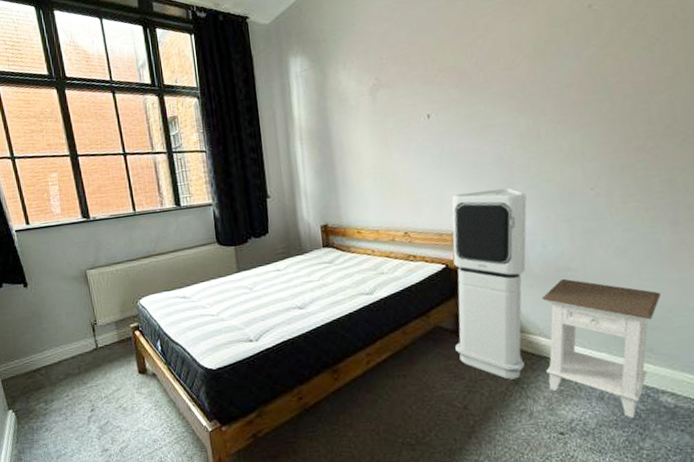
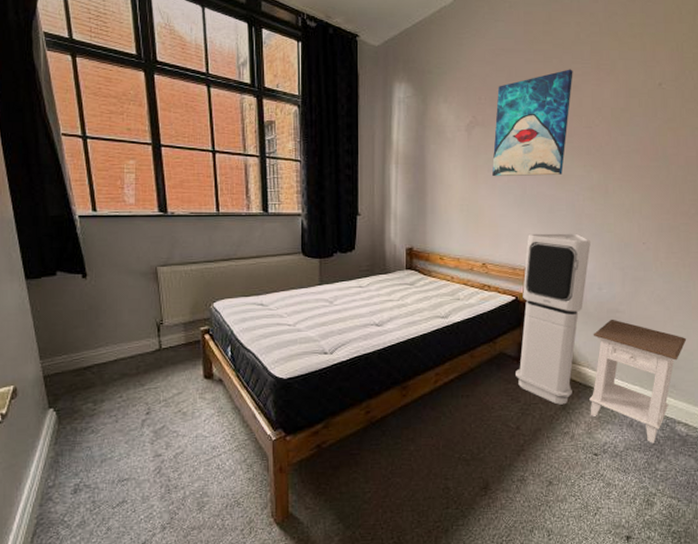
wall art: none [399,8,484,139] -> present [492,69,573,177]

